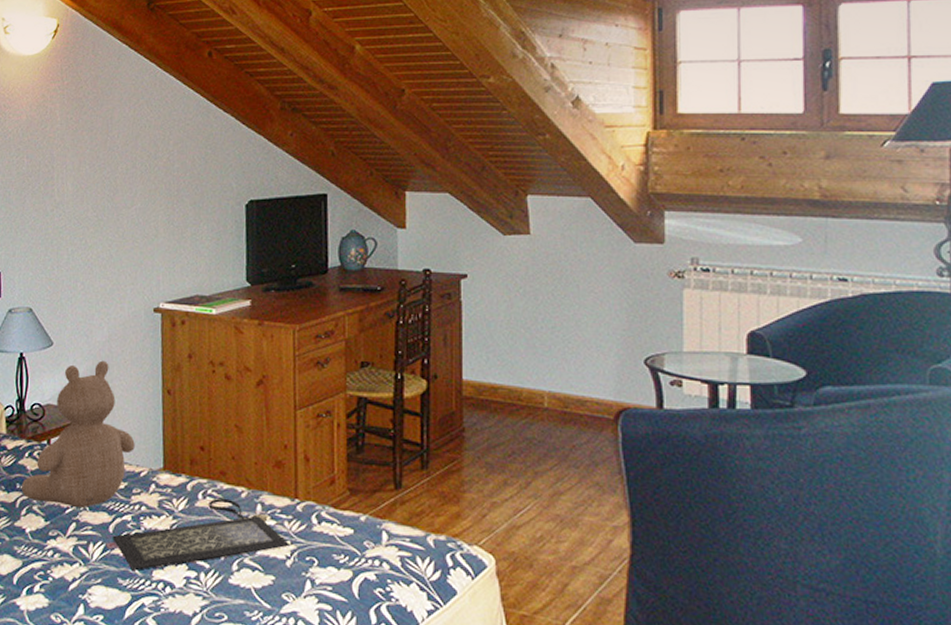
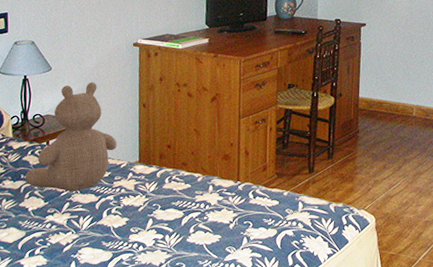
clutch bag: present [105,497,291,570] -> none [93,181,233,235]

